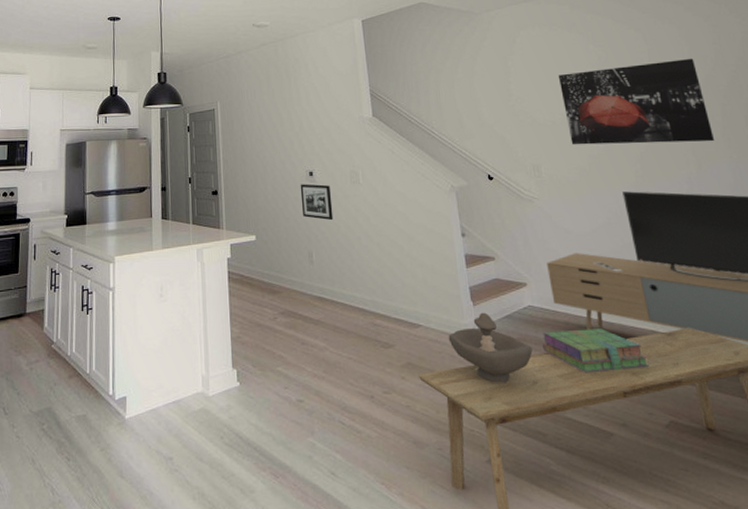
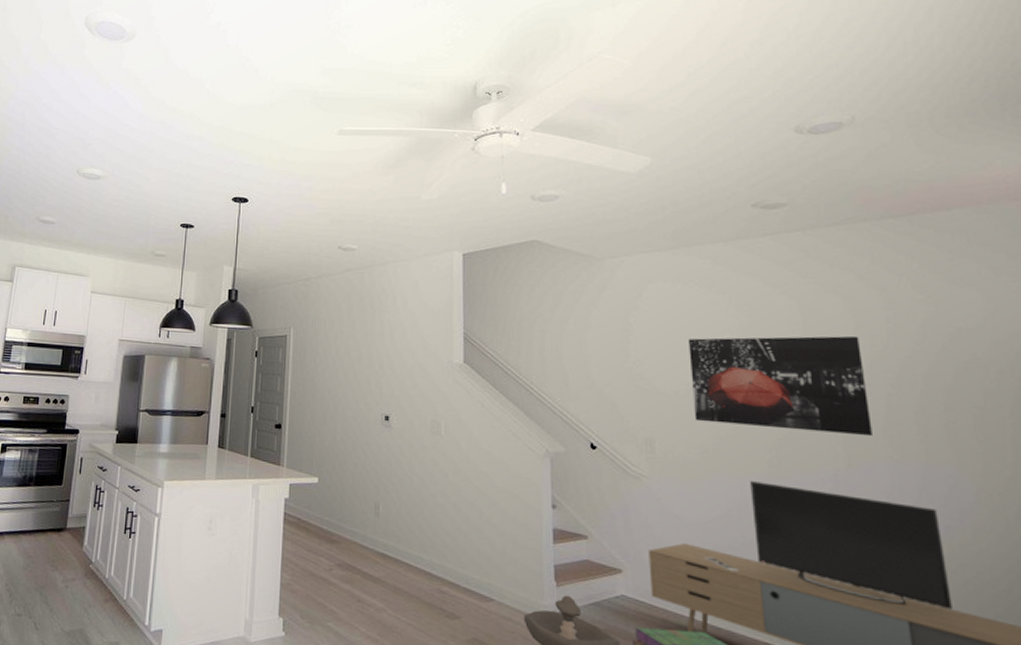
picture frame: present [300,184,334,220] -> none [372,428,408,471]

